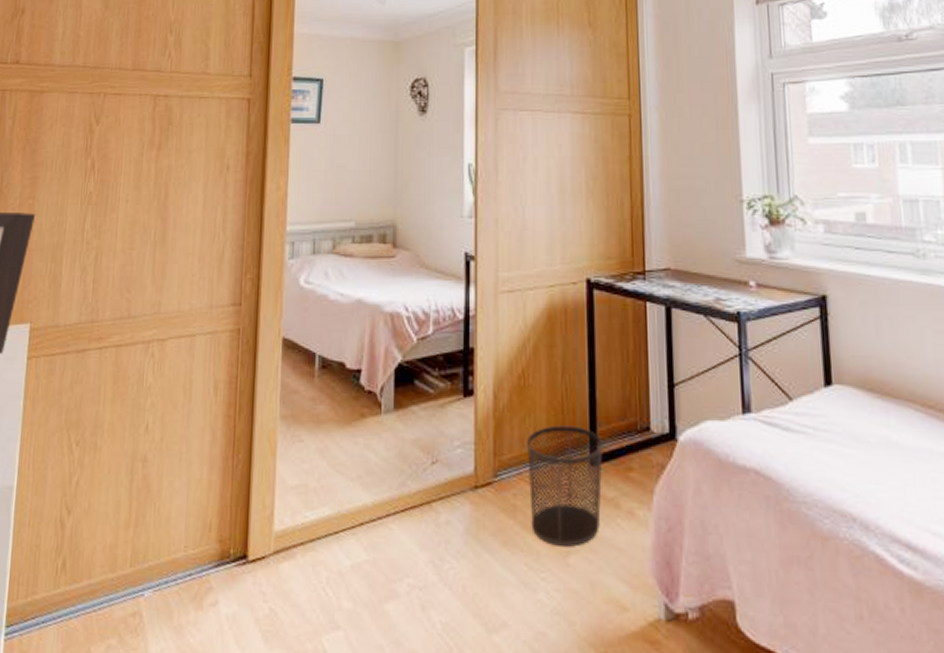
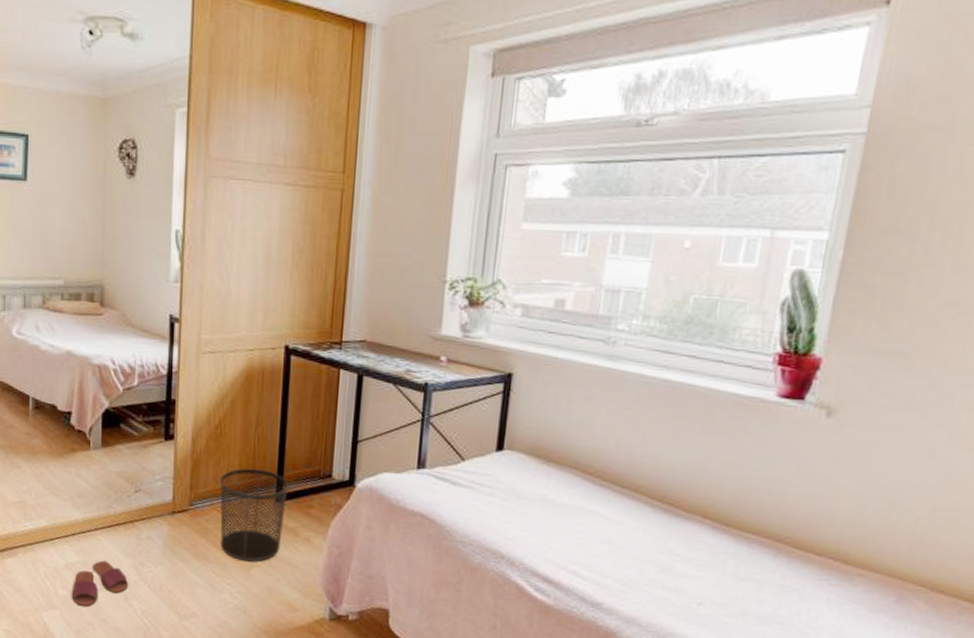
slippers: none [358,557,425,623] -> present [71,560,128,607]

